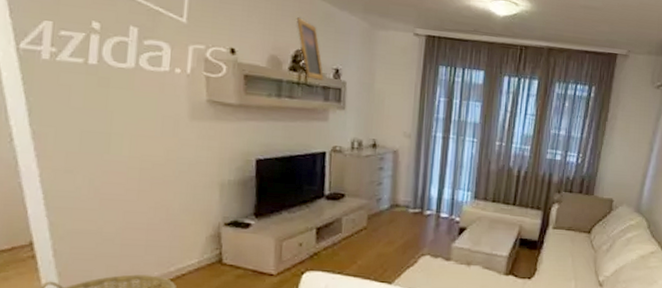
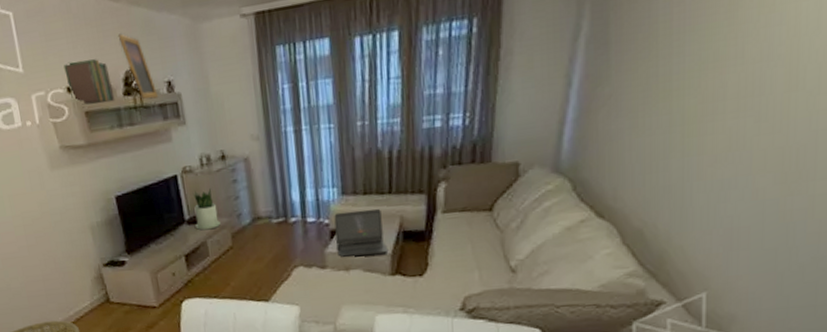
books: none [232,27,280,73] -> present [63,59,115,105]
planter: none [334,169,359,208] -> present [192,188,221,231]
laptop computer: none [462,213,506,256] -> present [334,209,389,258]

